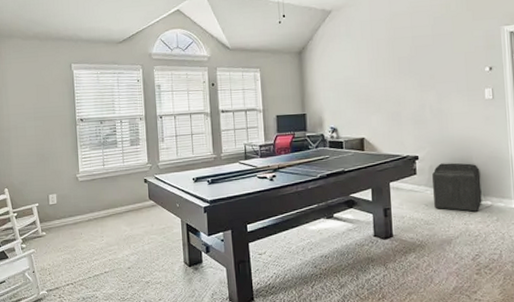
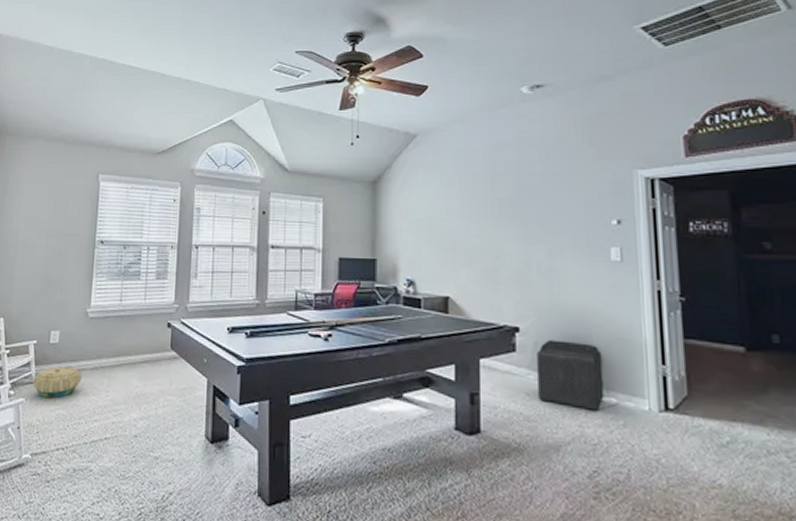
basket: none [39,220,80,247] -> present [32,366,82,399]

